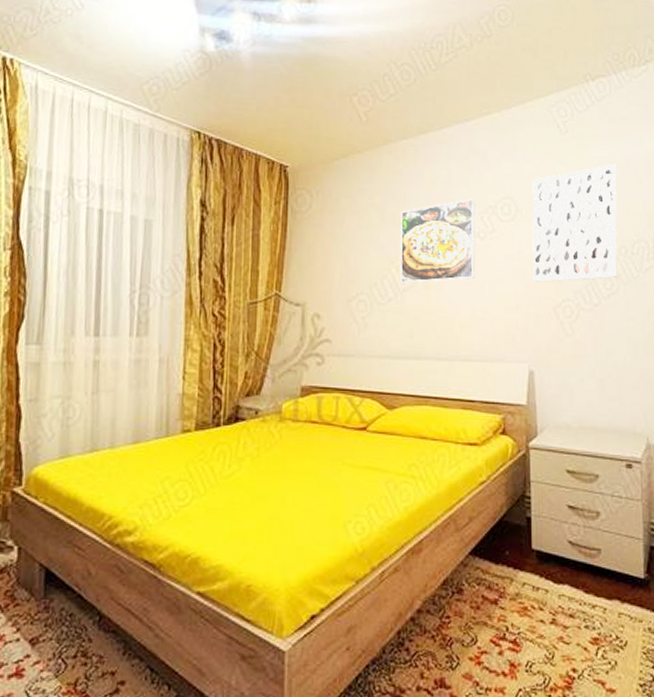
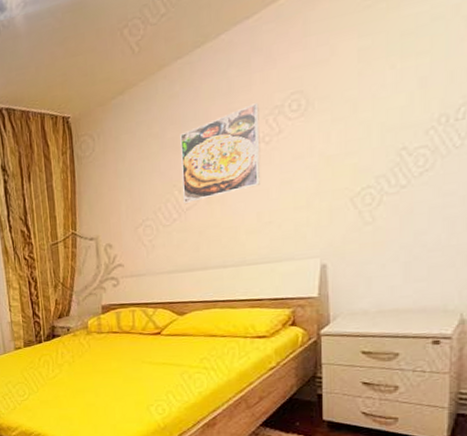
wall art: present [532,163,618,282] -> none [325,15,442,176]

